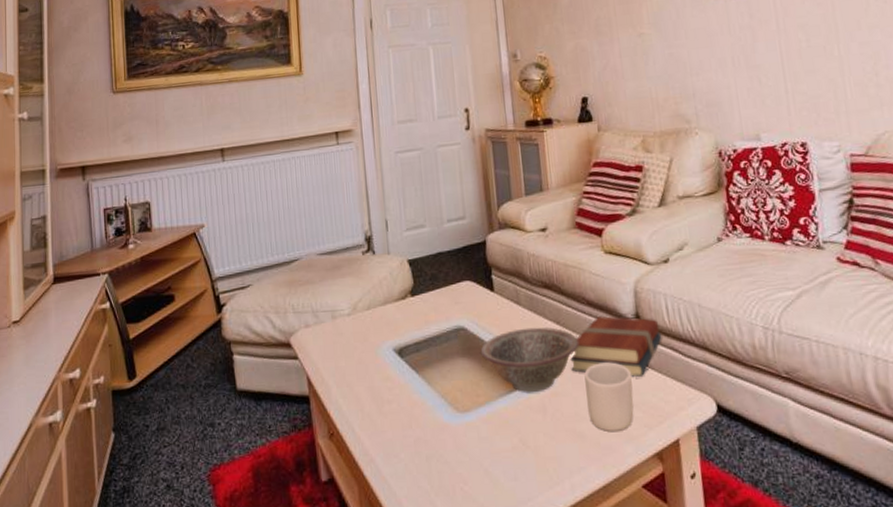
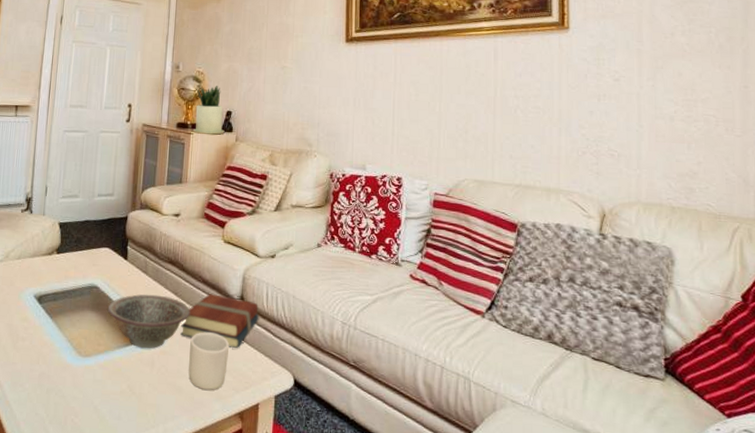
planter: none [542,70,583,130] -> present [192,86,225,135]

